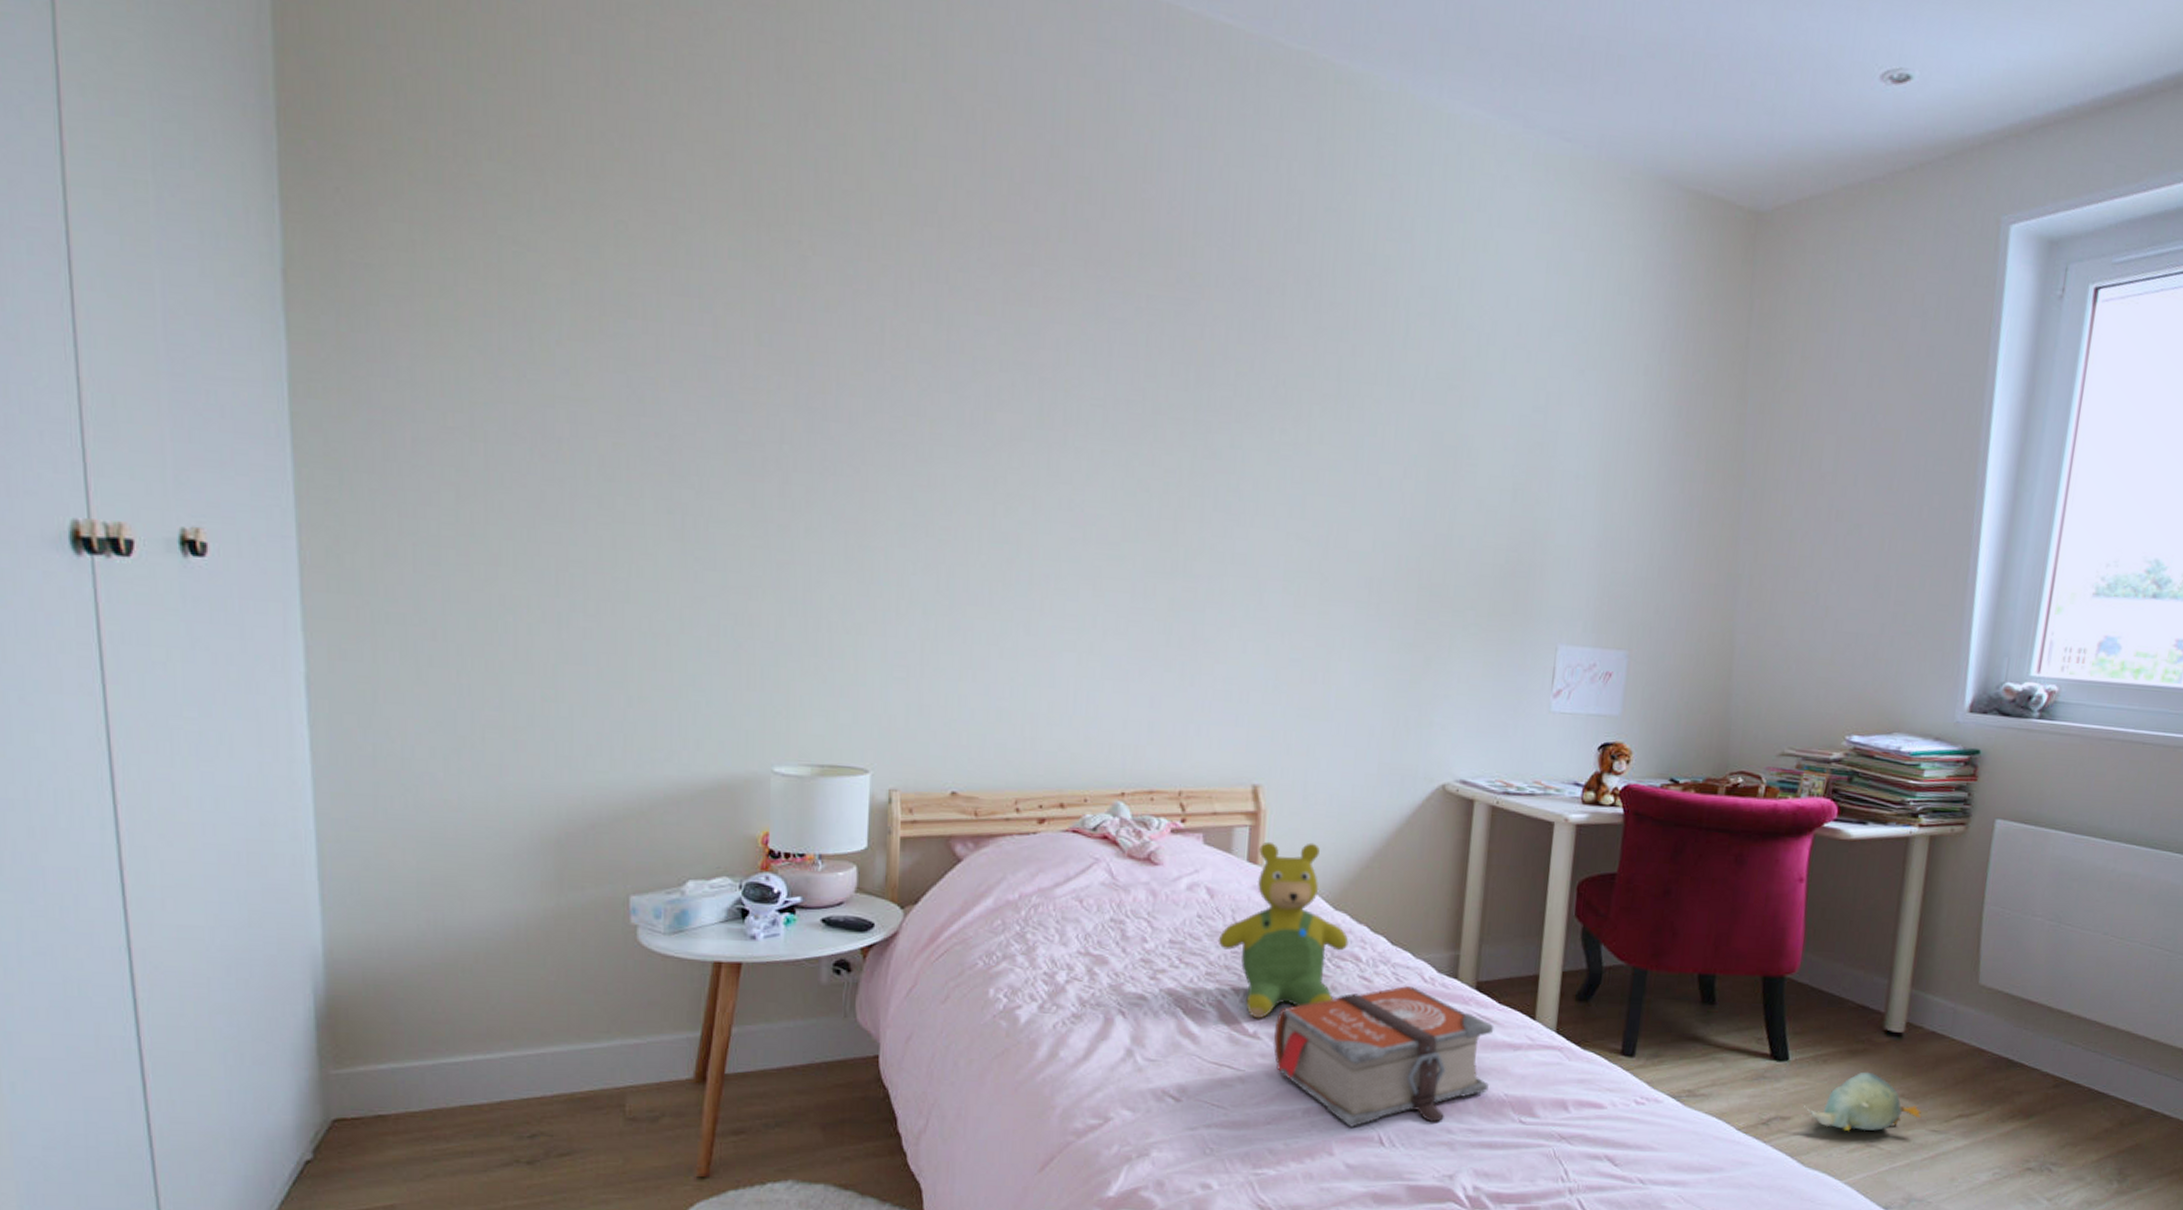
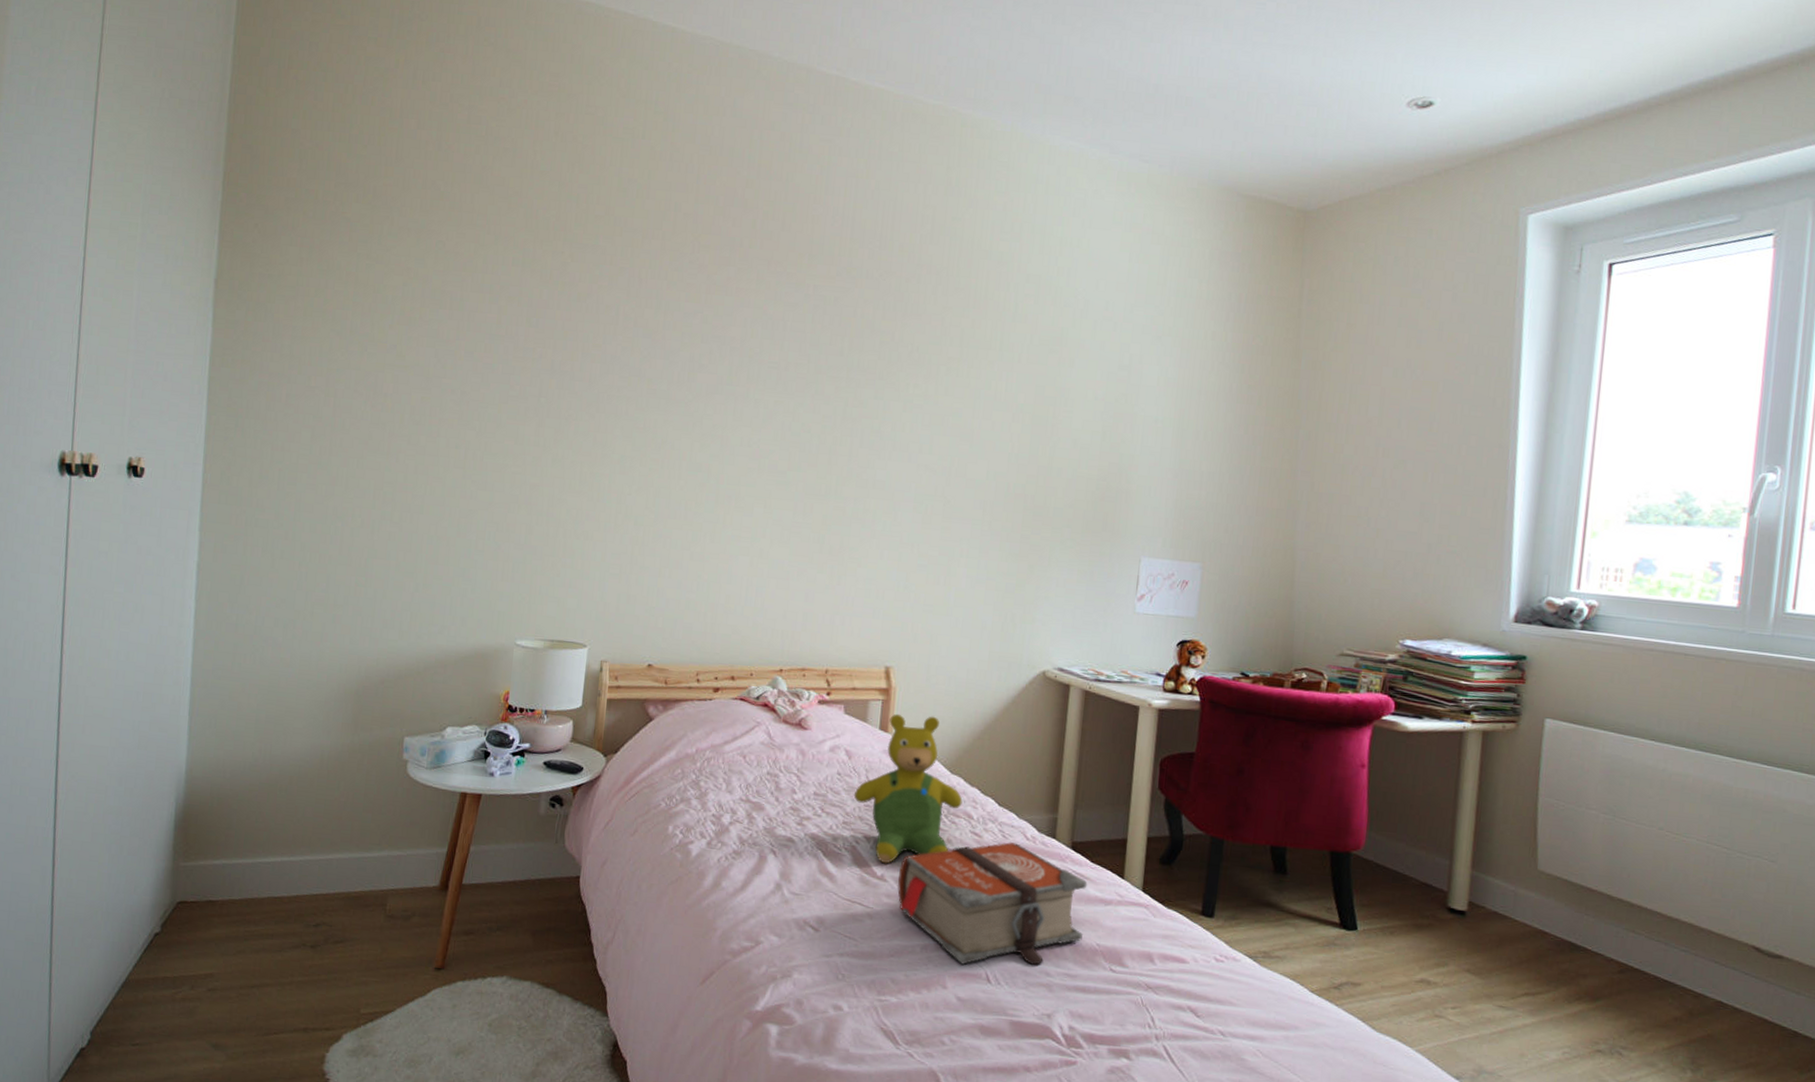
plush toy: present [1801,1073,1922,1131] -> none [1371,946,1488,1002]

